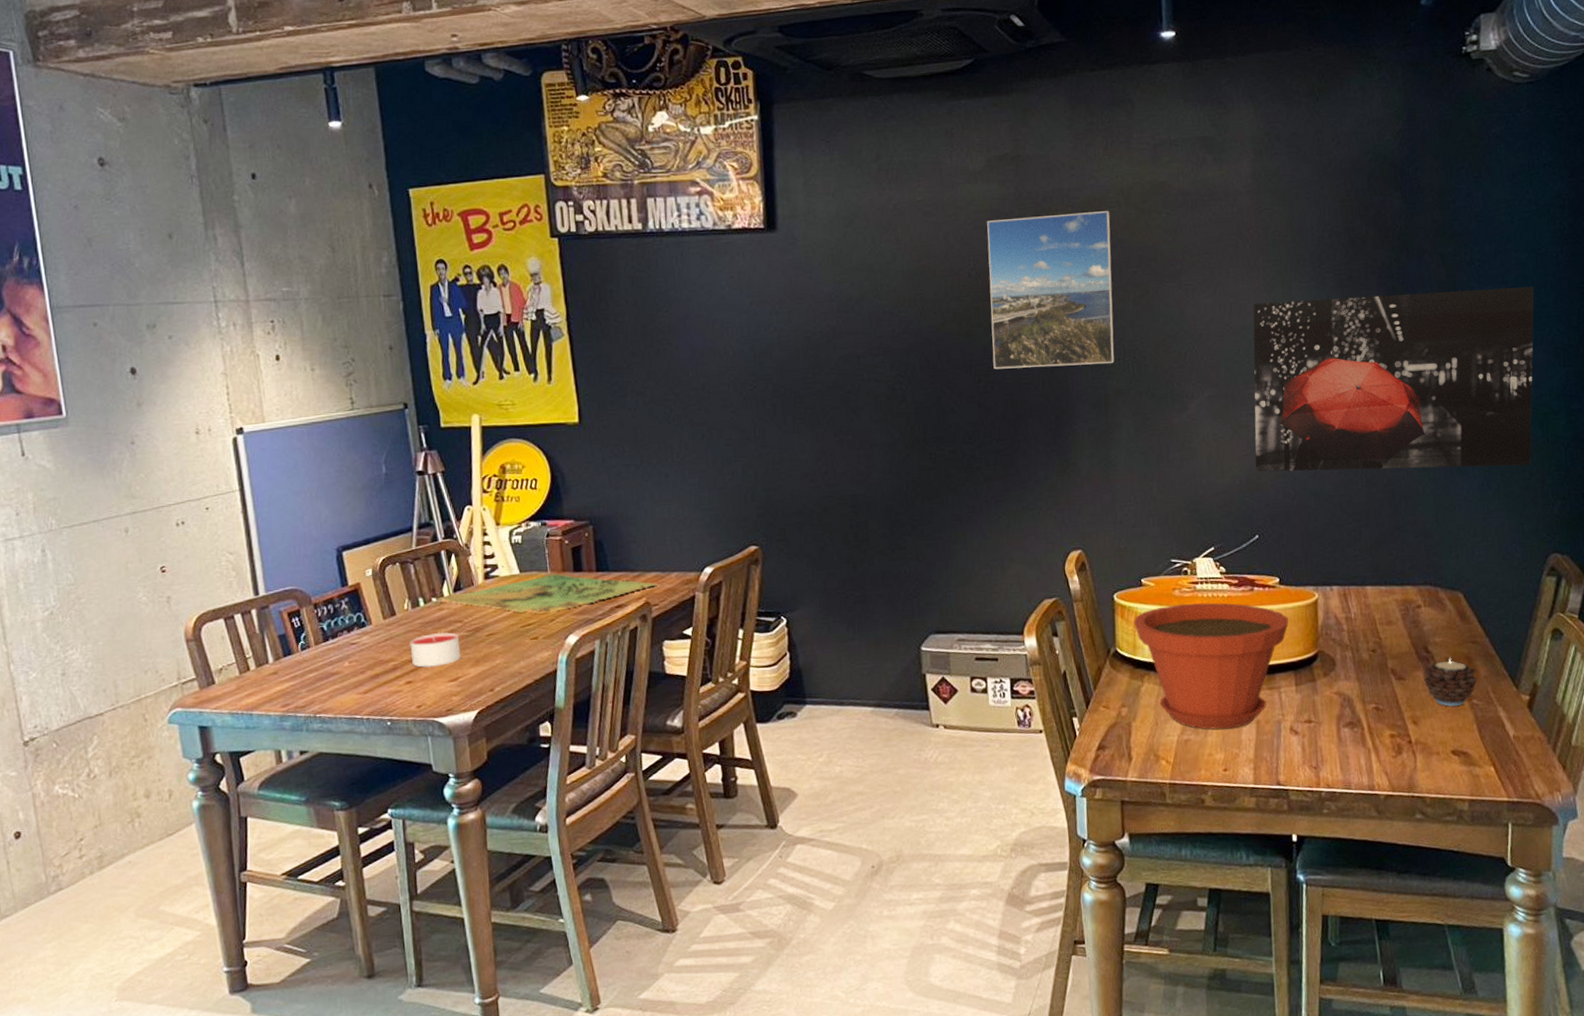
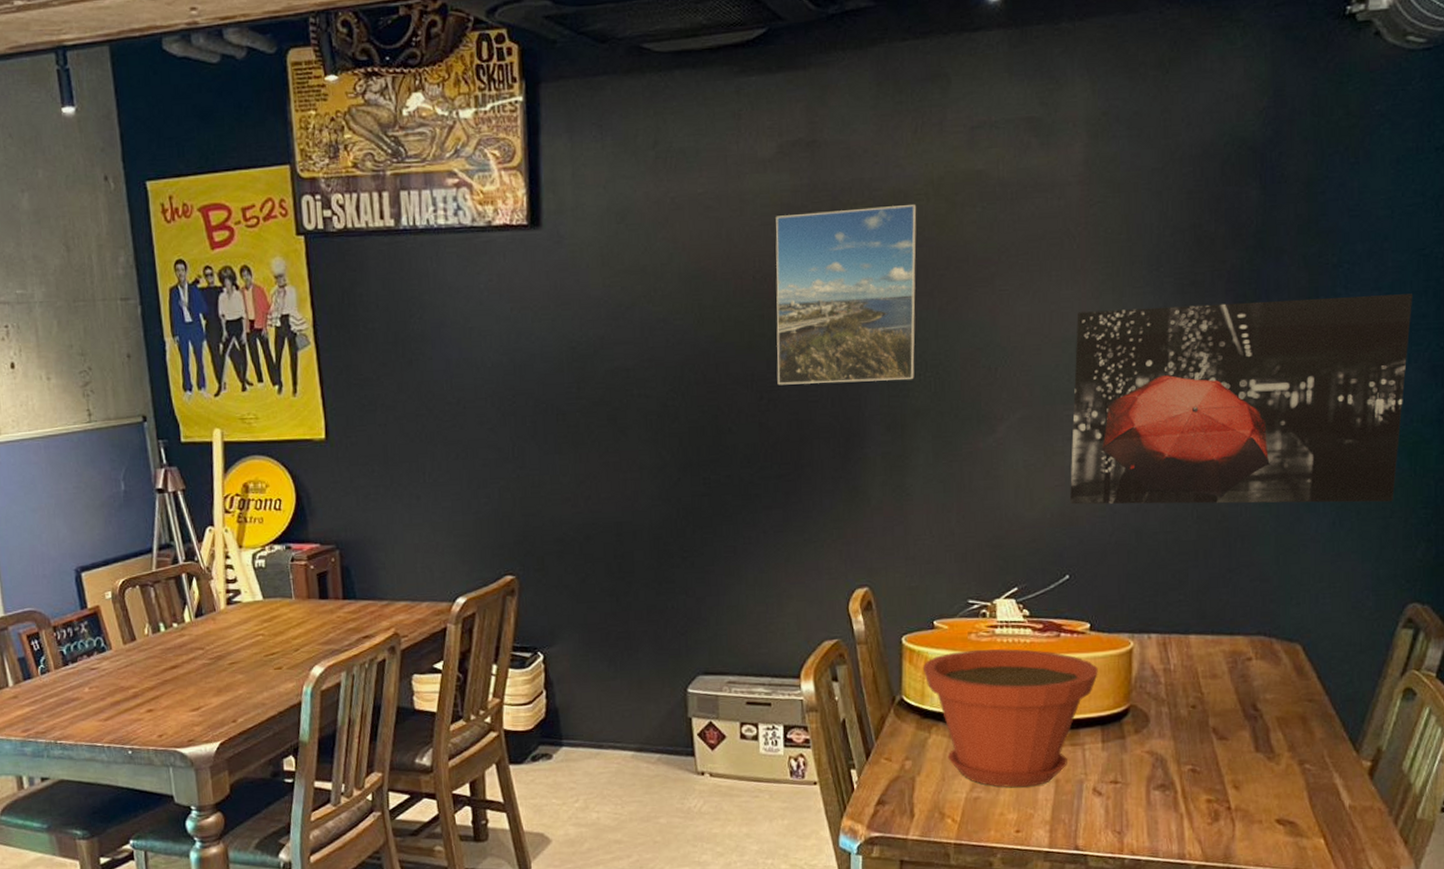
candle: present [409,632,461,668] -> none [150,659,203,696]
board game: present [436,574,658,614] -> none [177,601,407,642]
candle: present [1424,657,1477,707] -> none [1250,716,1312,771]

